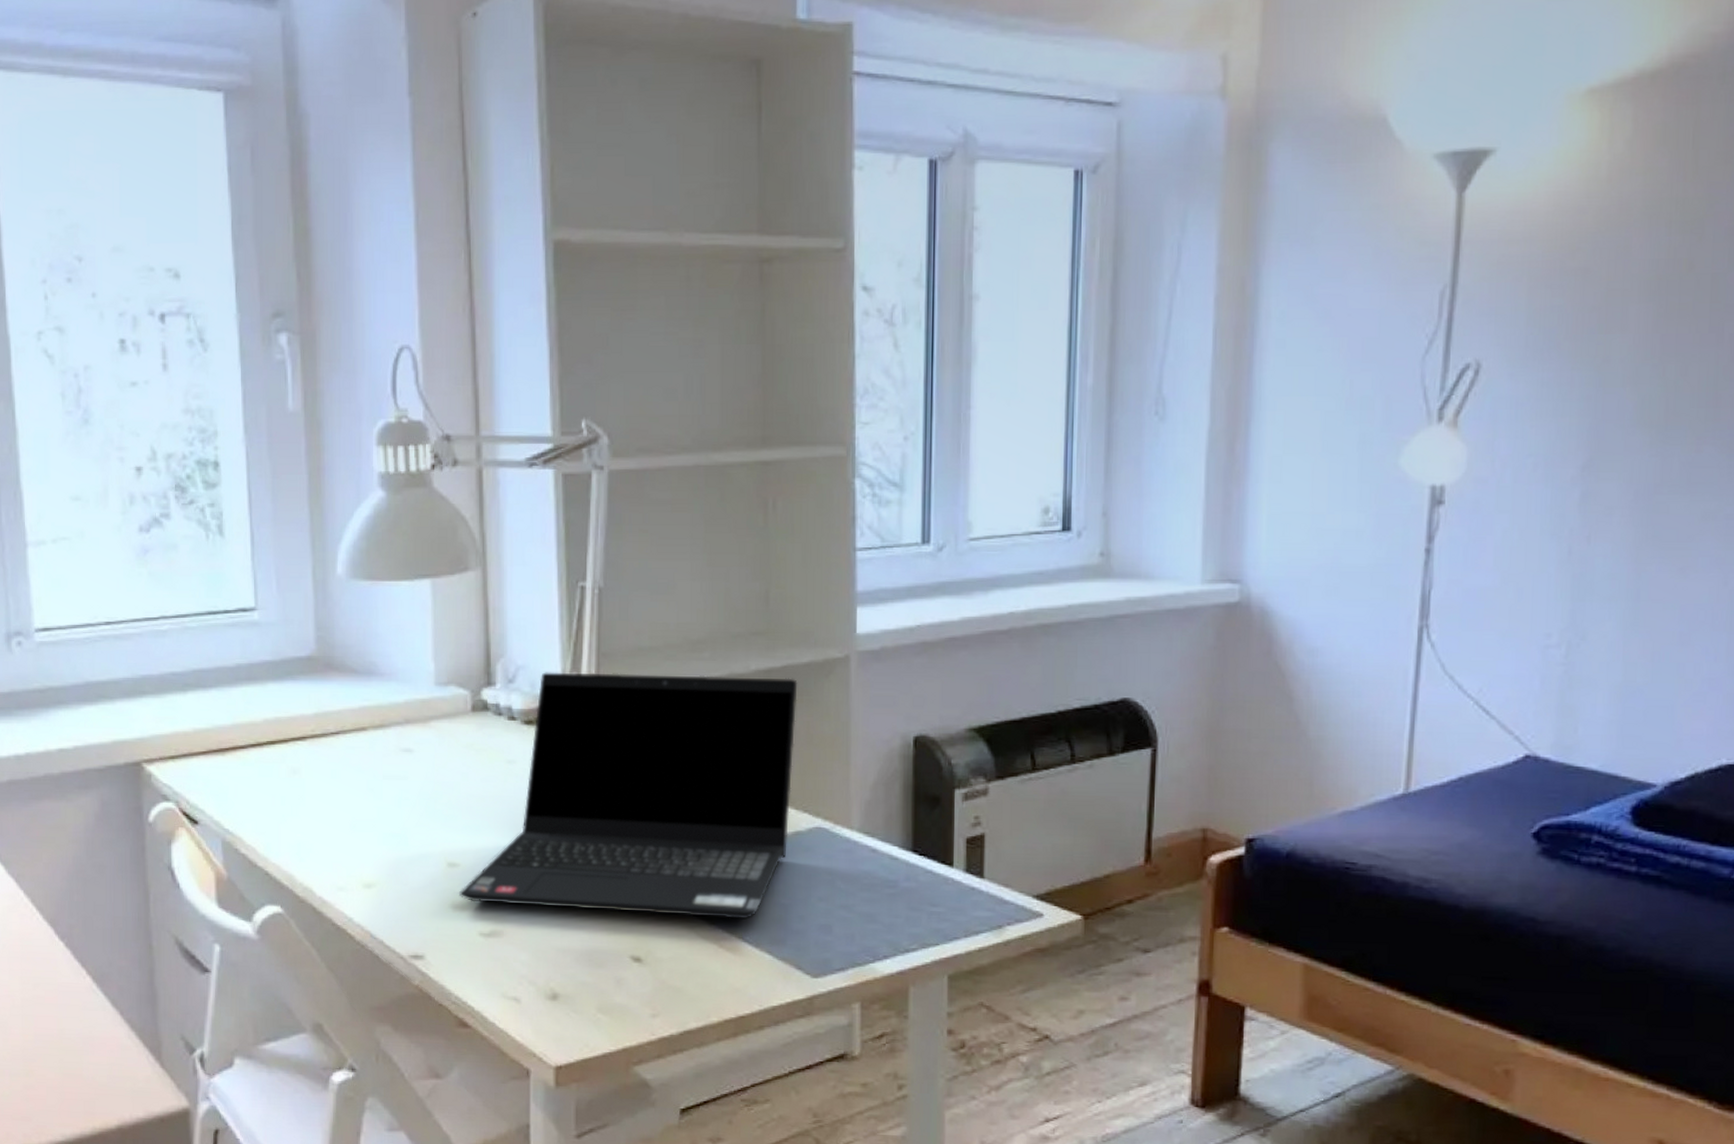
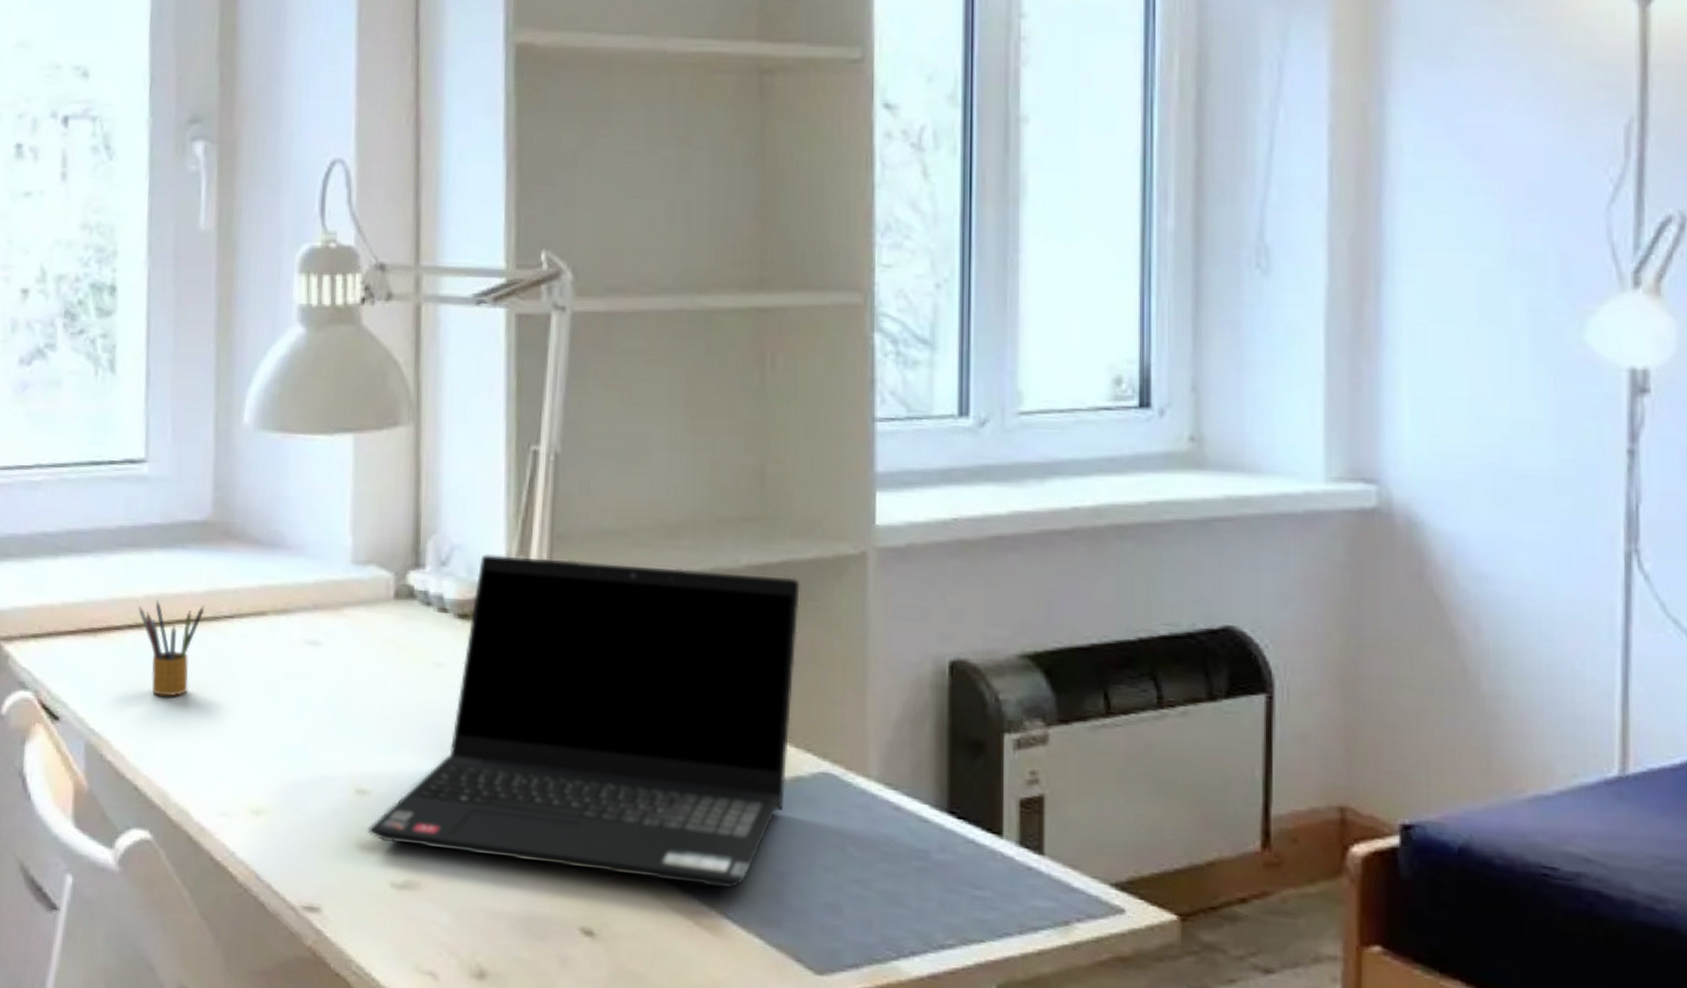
pencil box: none [259,722,315,800] -> present [139,599,205,697]

